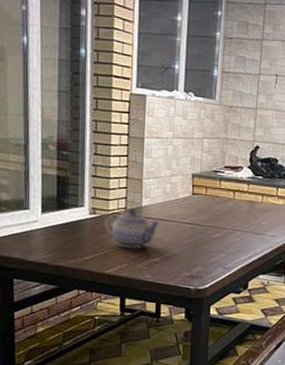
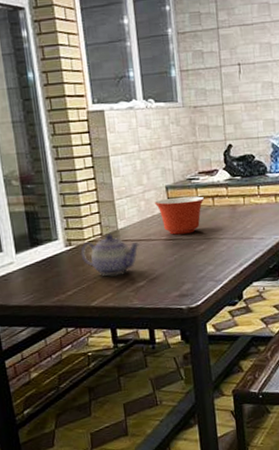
mixing bowl: none [179,185,227,221] -> present [154,196,205,235]

